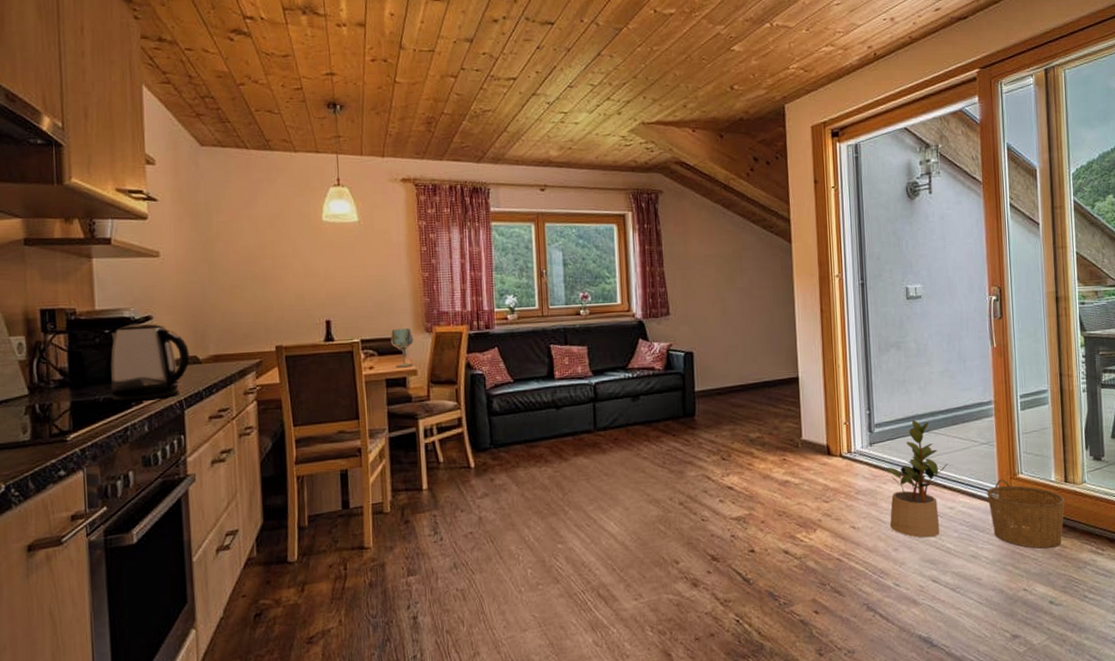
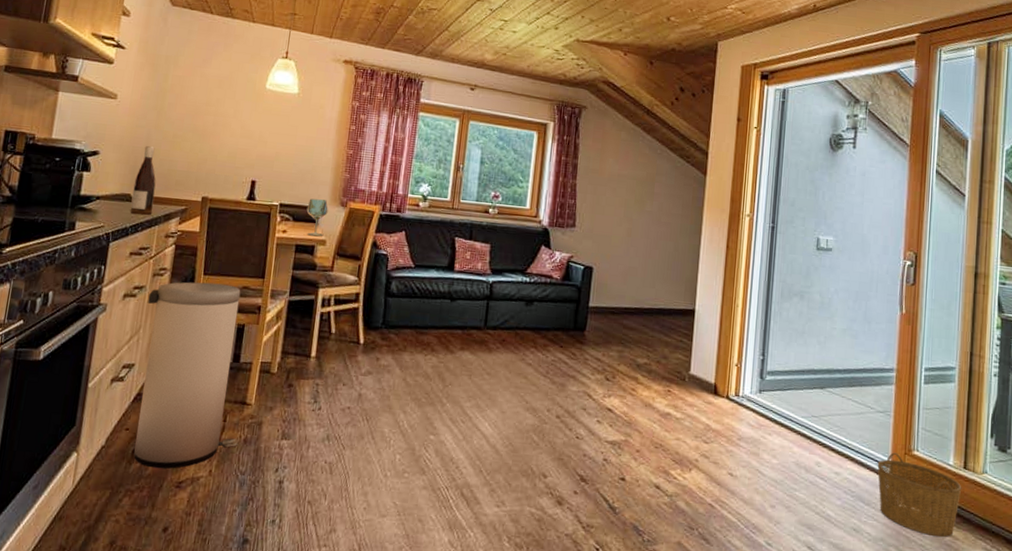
kettle: present [110,323,190,404] -> none [48,156,125,229]
bottle: none [198,301,225,377] -> present [130,145,156,216]
pedal bin: none [239,432,364,629] -> present [133,281,241,469]
potted plant: present [887,420,948,538] -> none [770,374,839,501]

